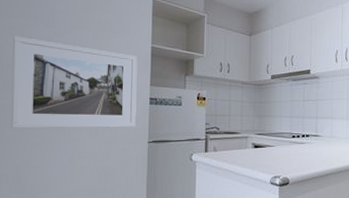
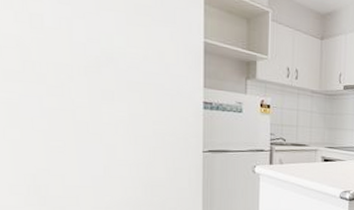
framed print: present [11,36,138,129] -> none [12,10,187,135]

